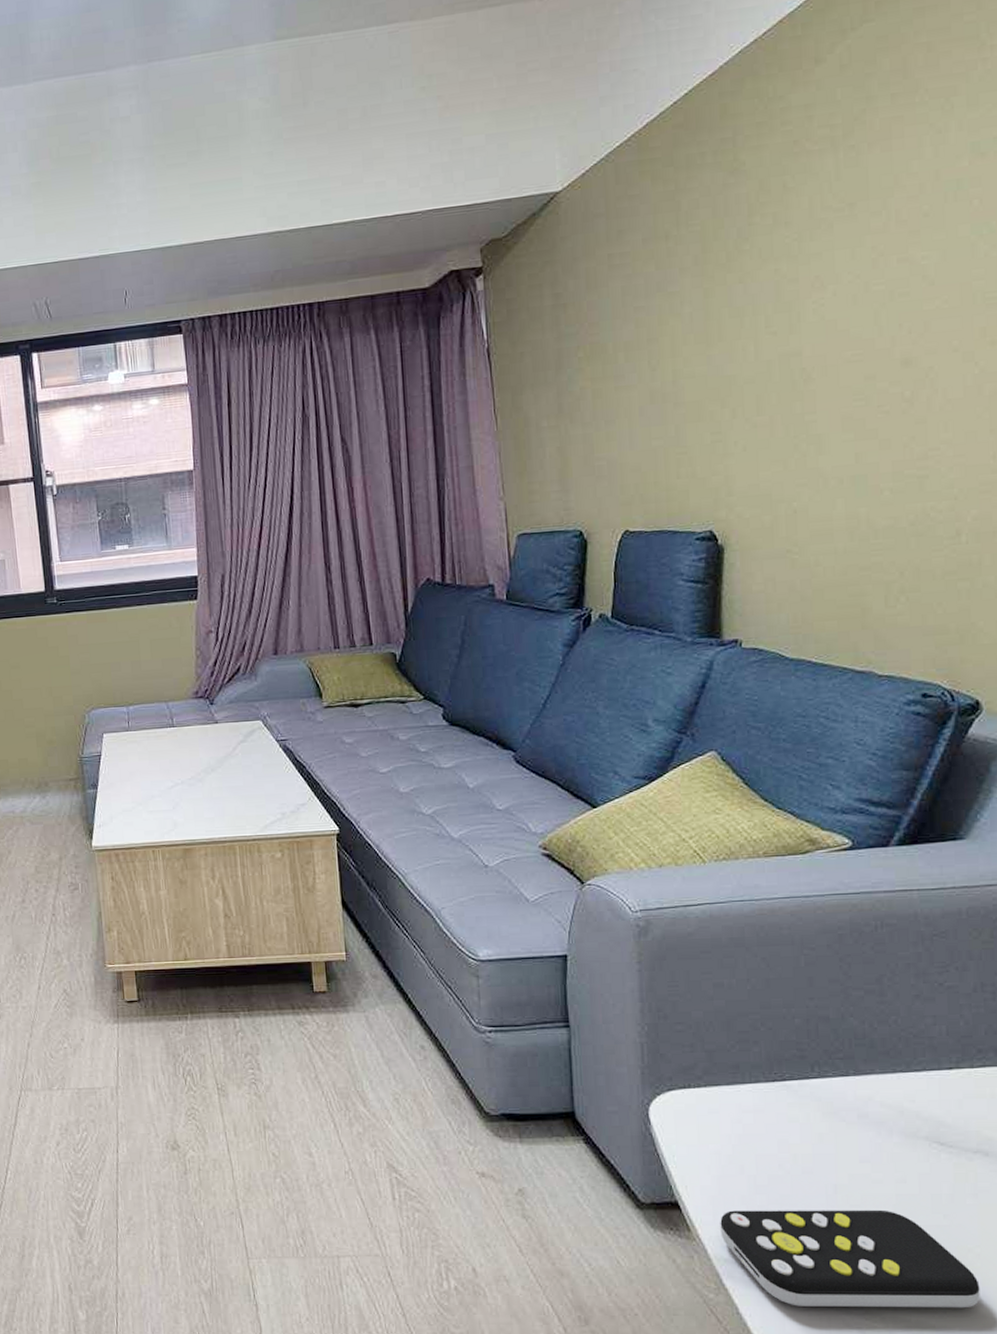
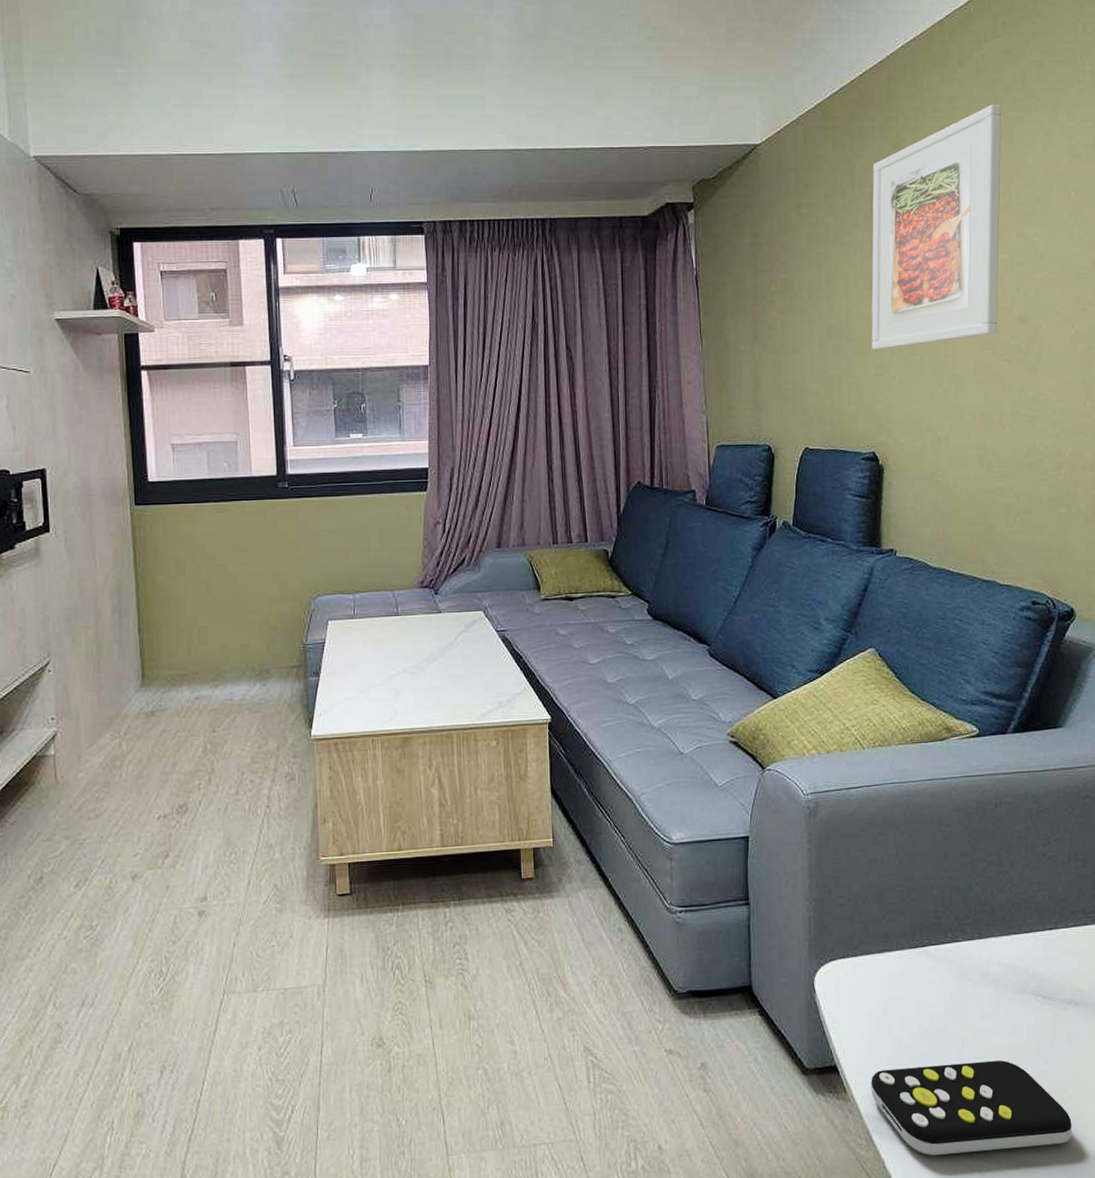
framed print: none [703,104,875,413] -> present [871,104,1002,350]

